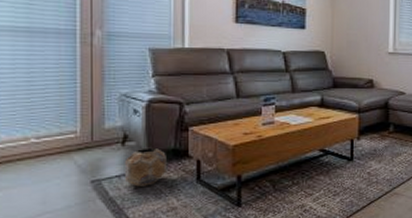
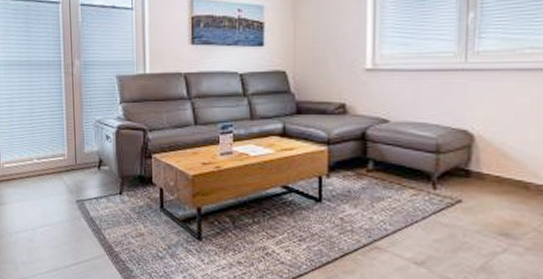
planter: present [124,147,166,187] -> none [100,172,134,210]

